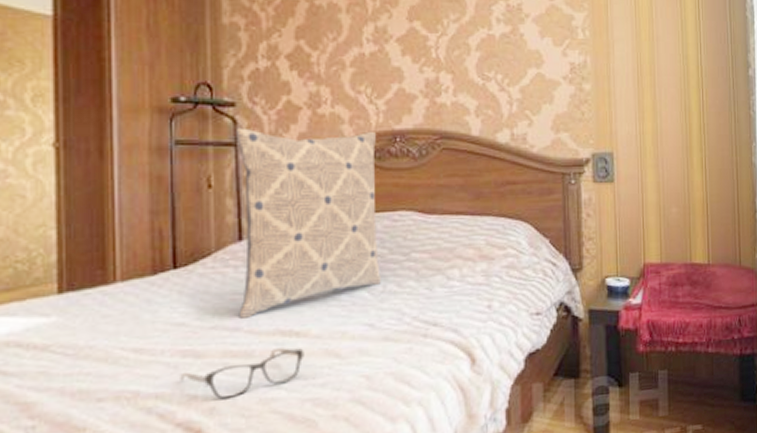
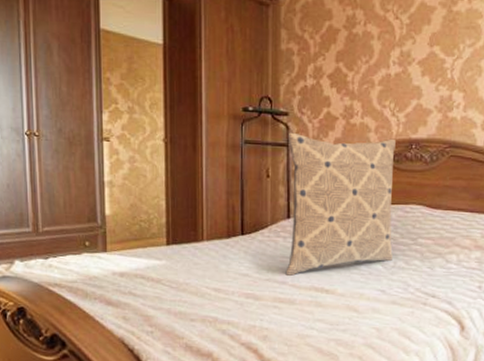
eyeglasses: present [180,347,304,401] -> none [244,300,332,333]

